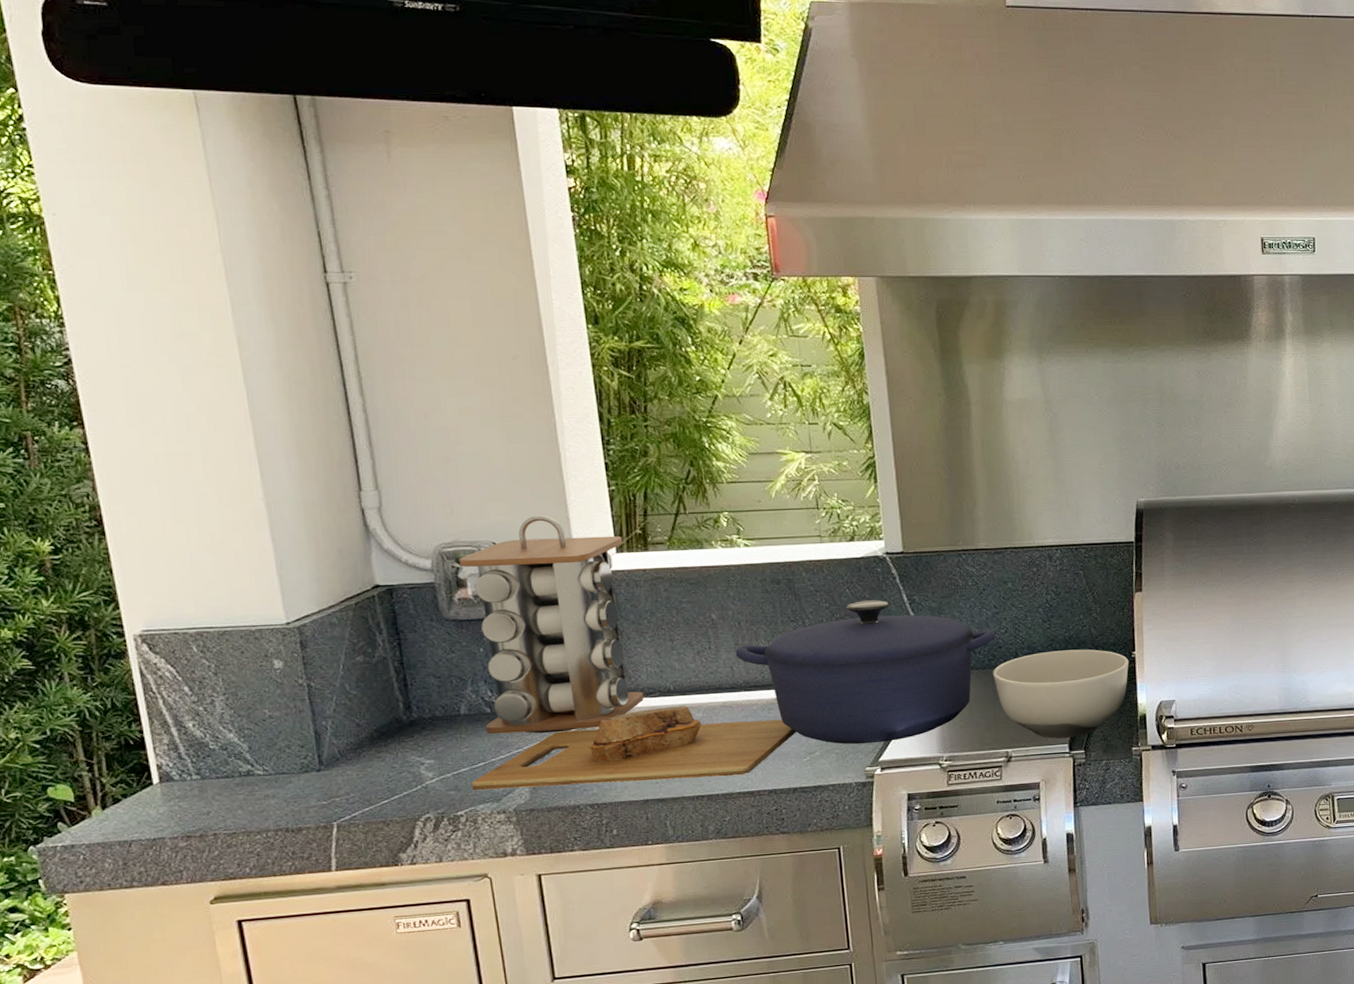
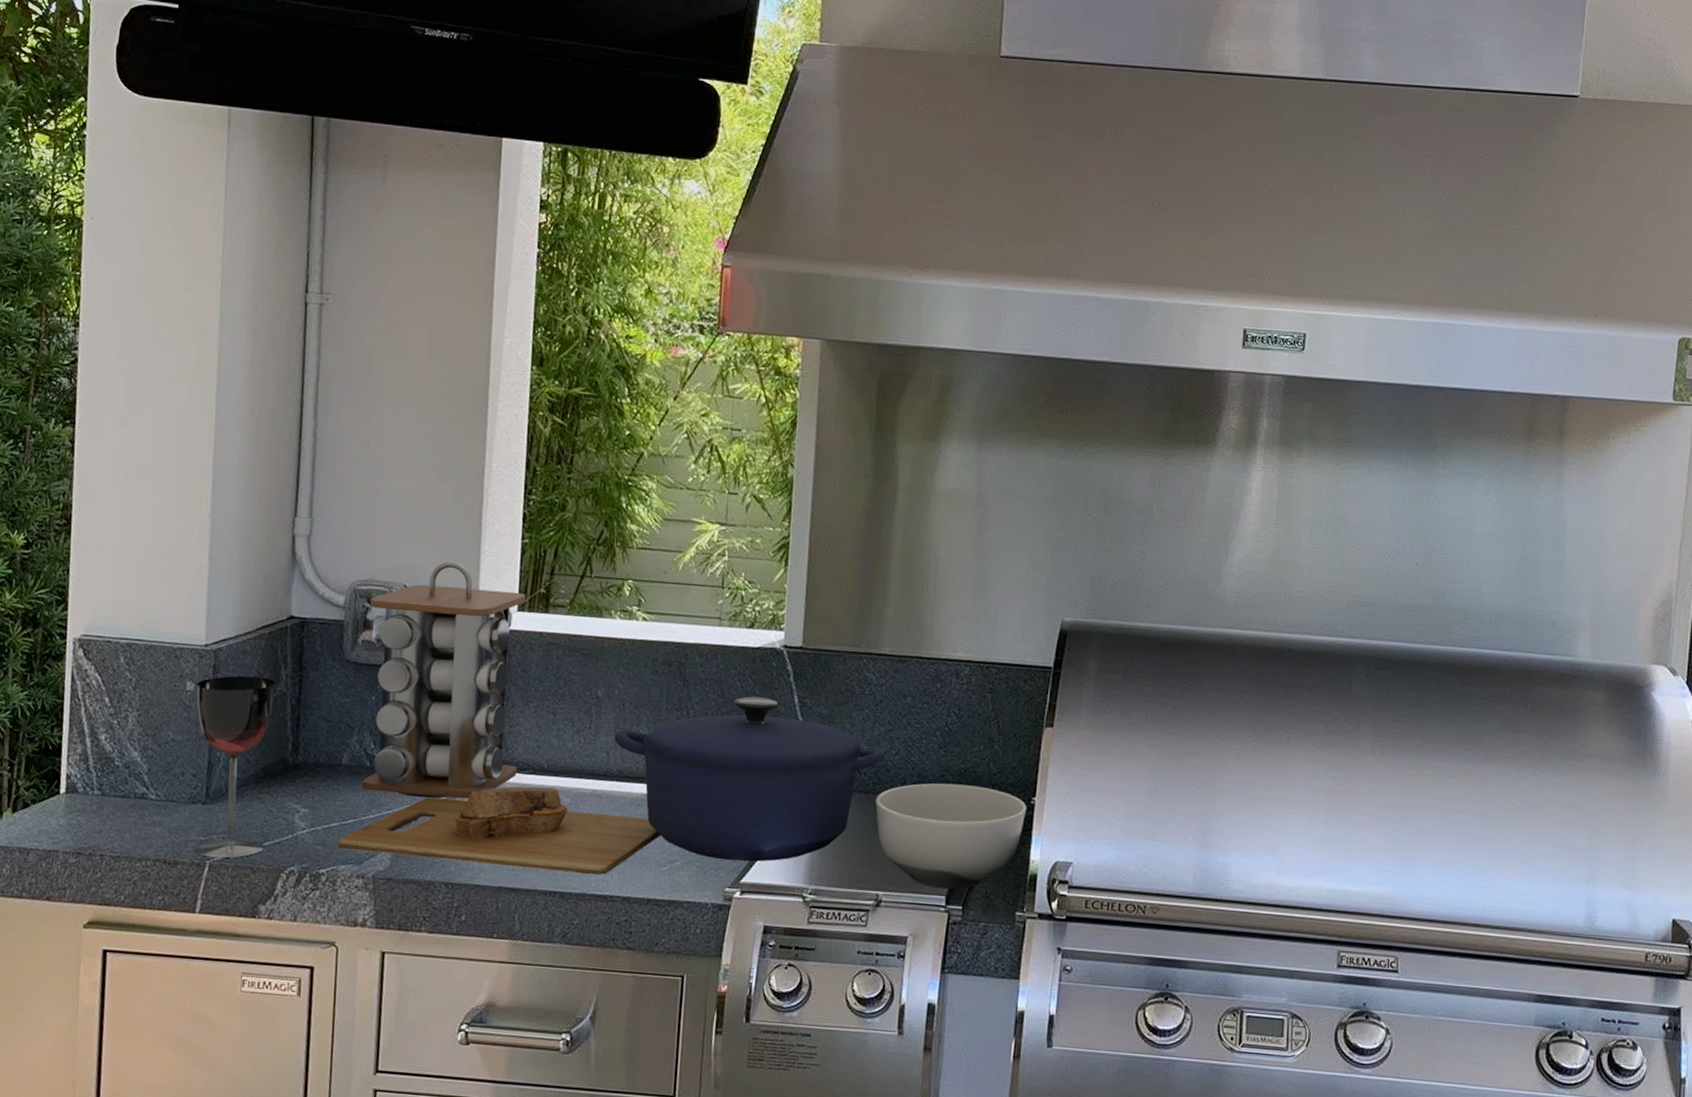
wineglass: none [285,645,395,819] -> present [195,675,276,859]

